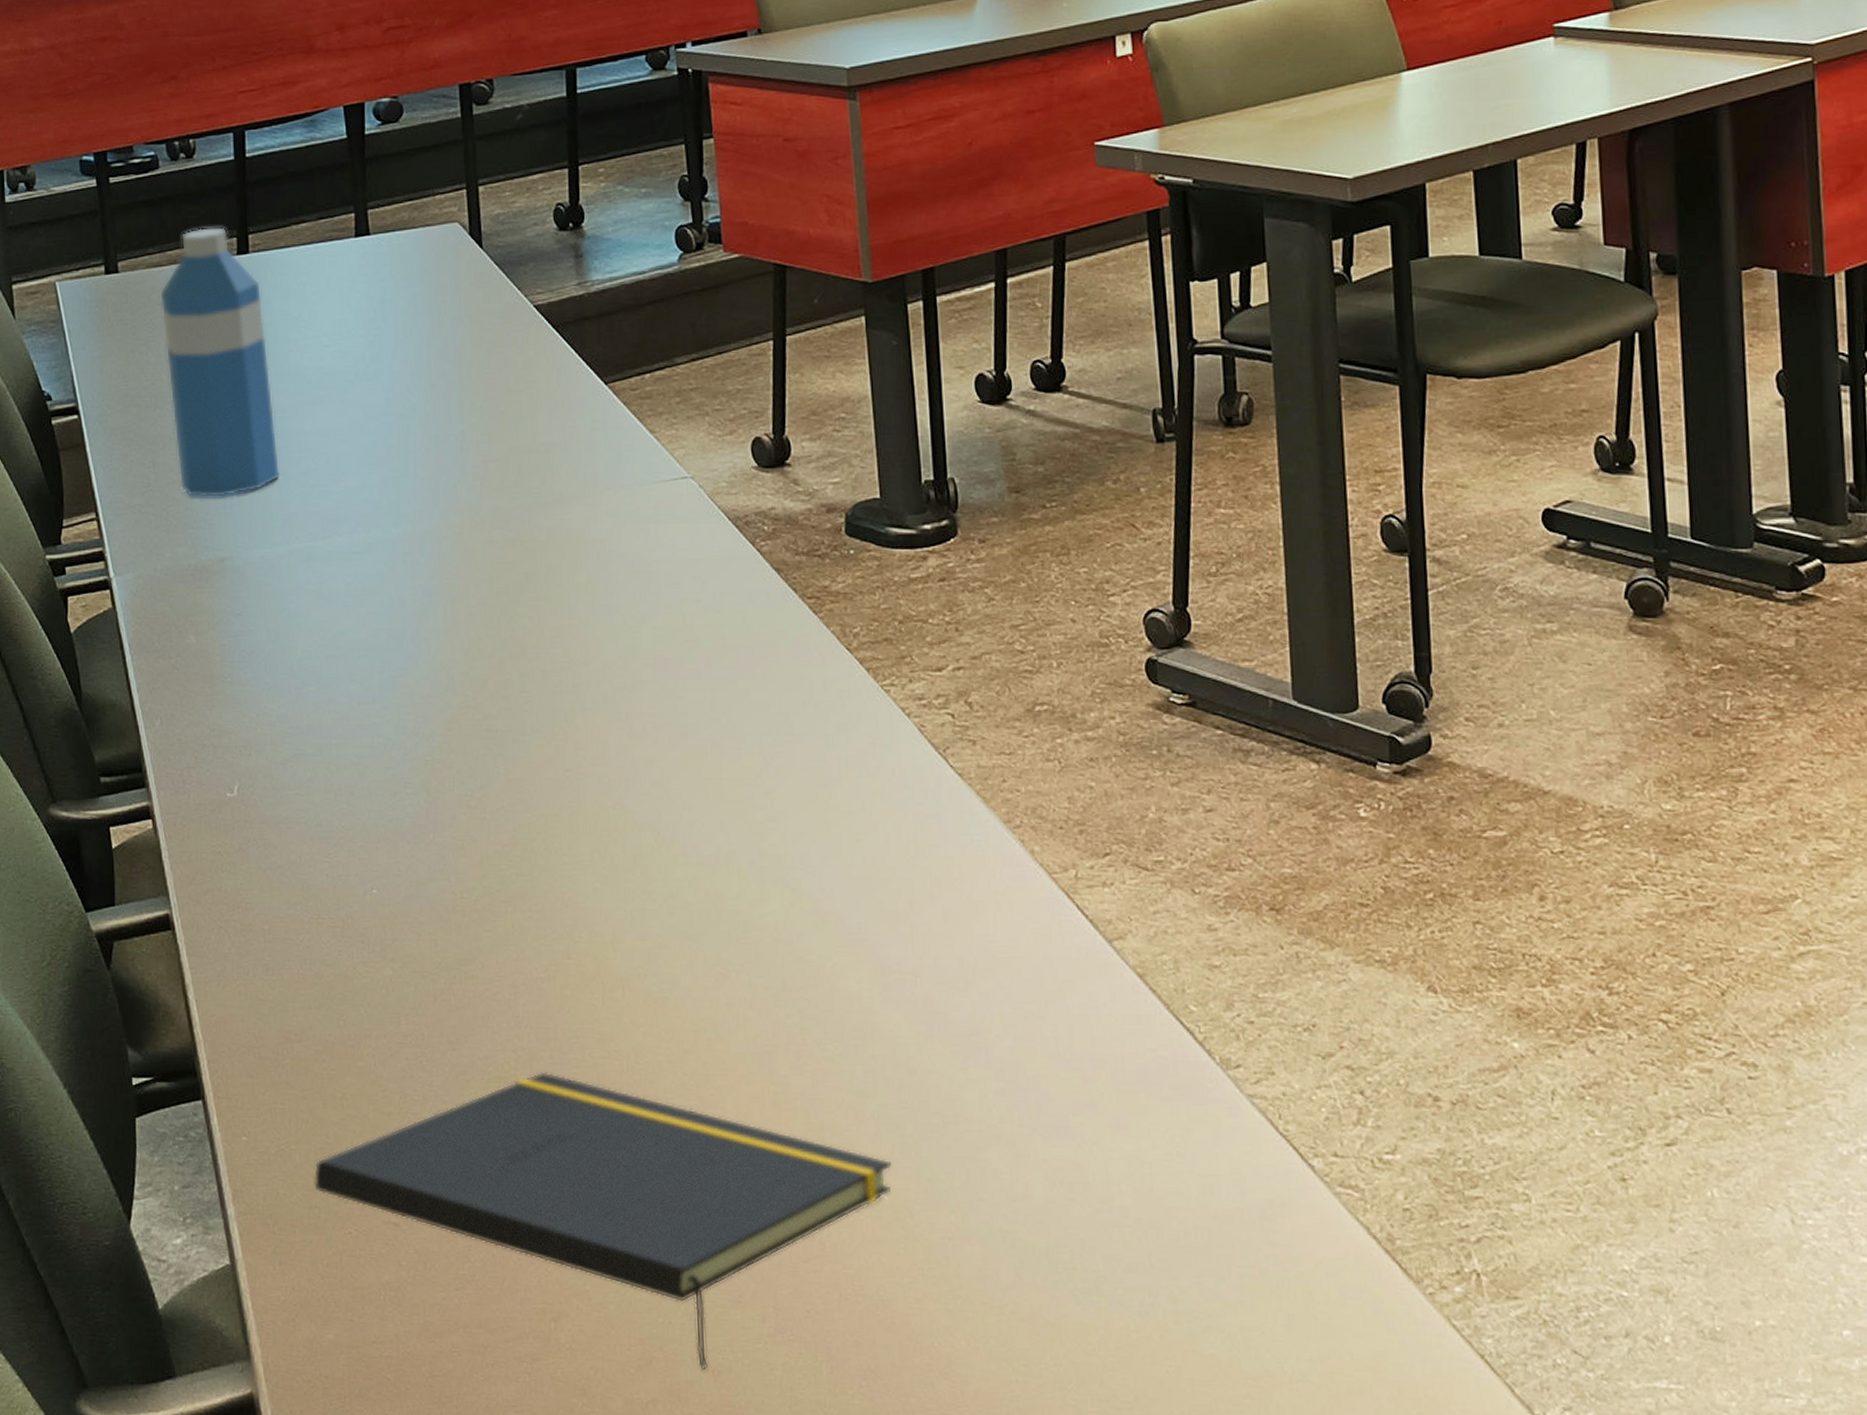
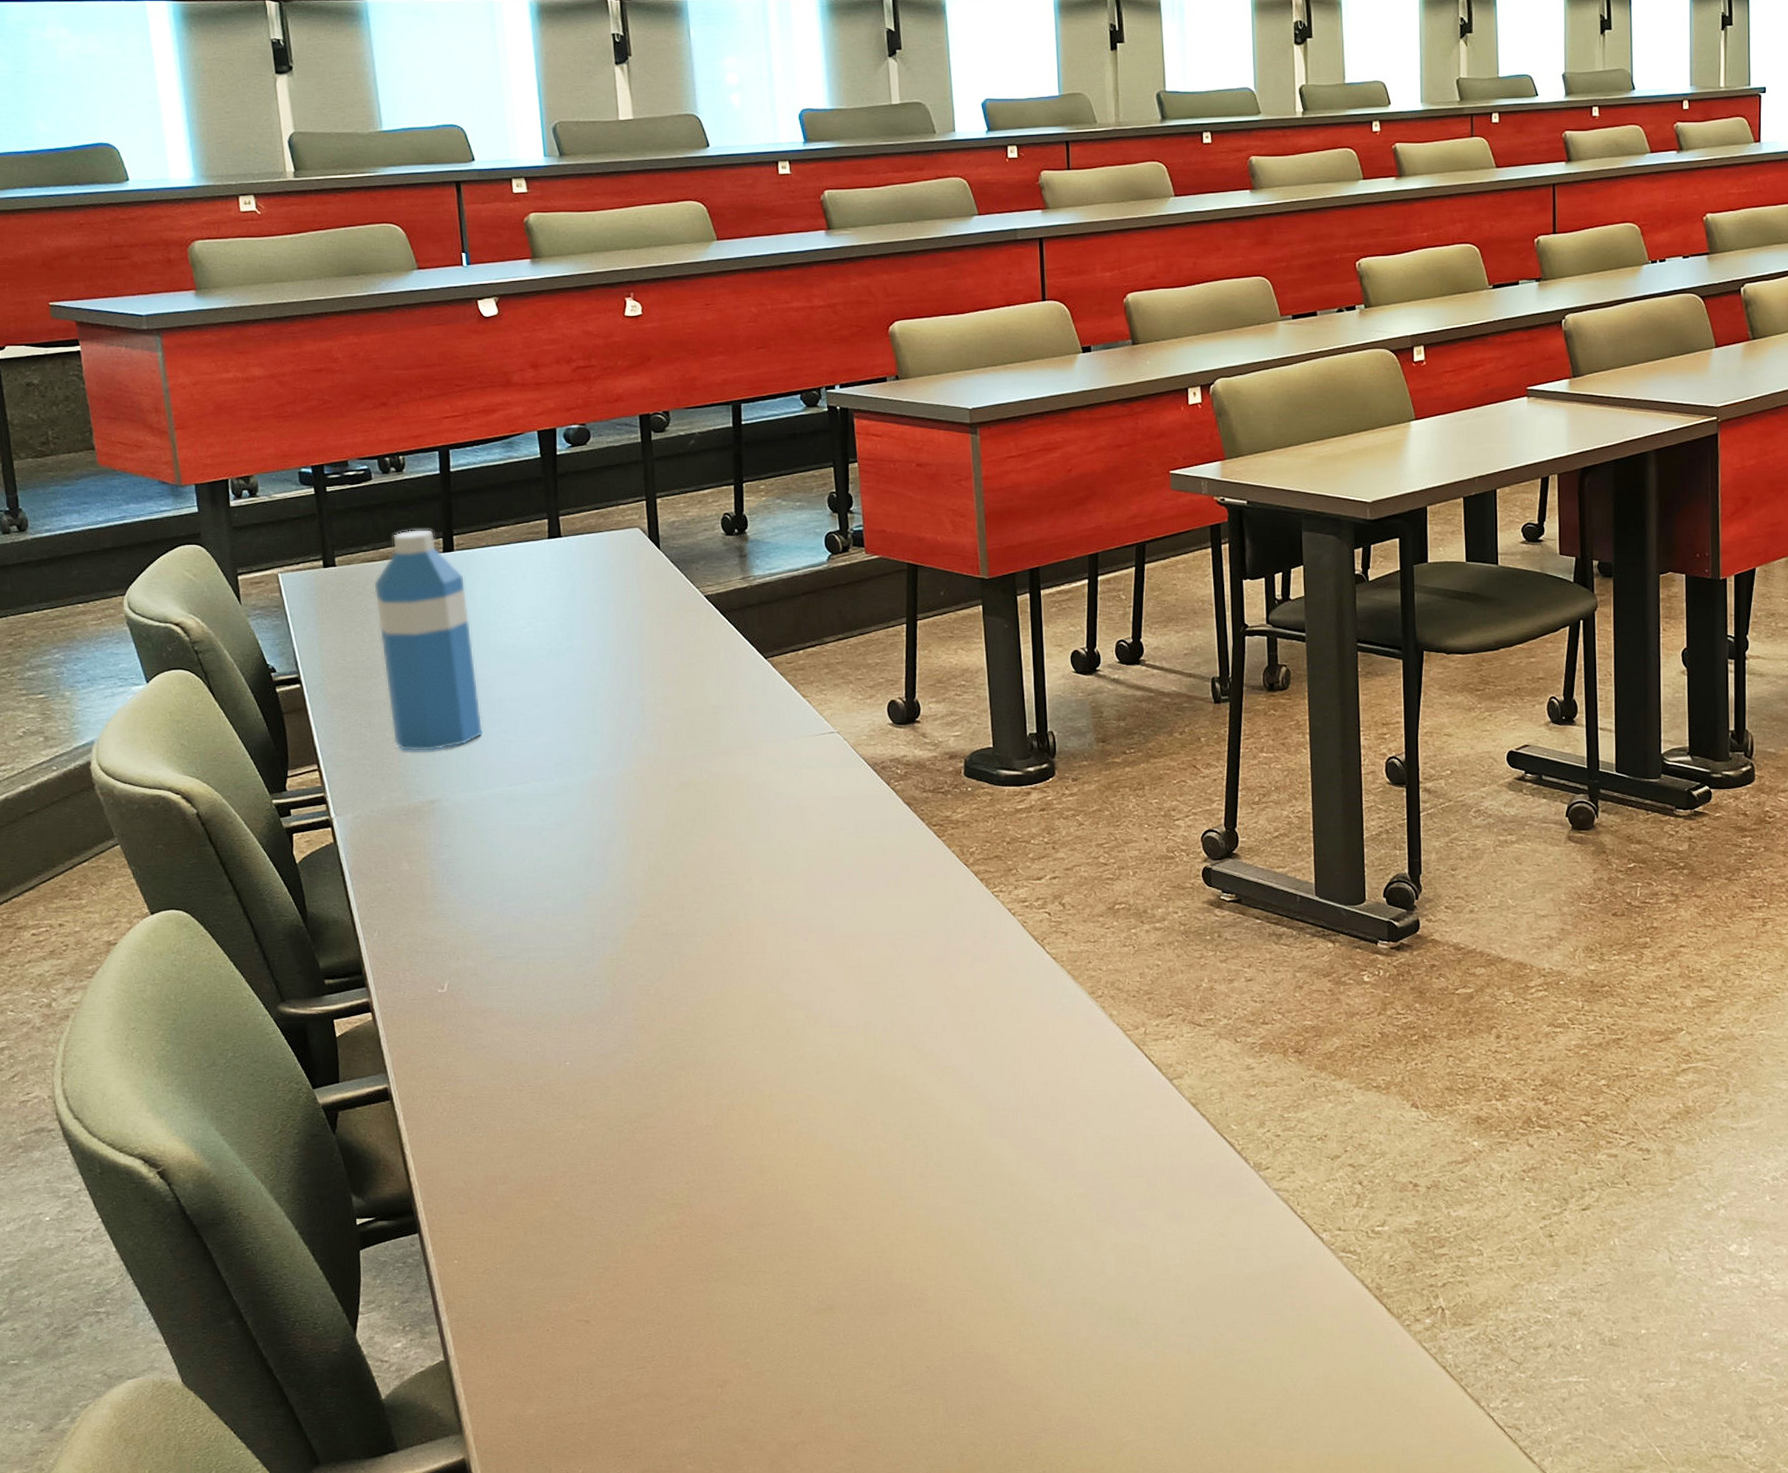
notepad: present [313,1071,892,1371] -> none [516,1197,996,1417]

